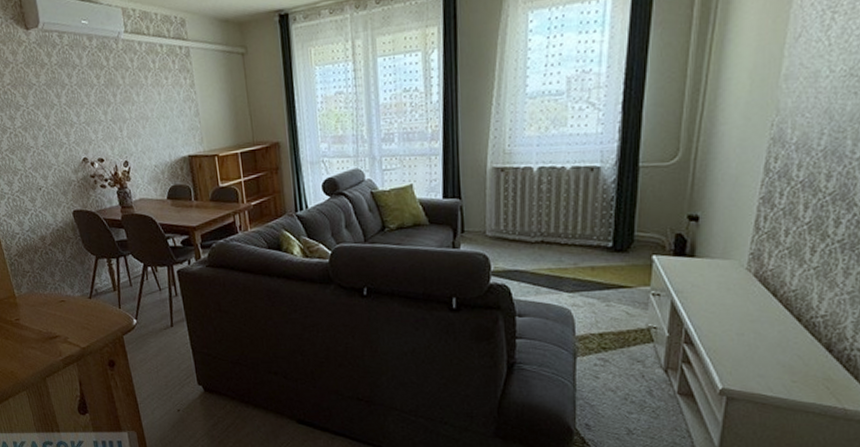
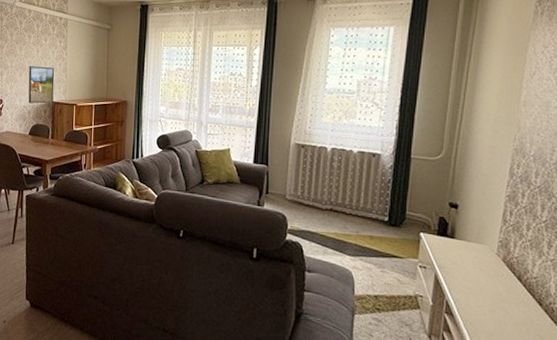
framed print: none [152,112,190,161] -> present [28,66,55,104]

